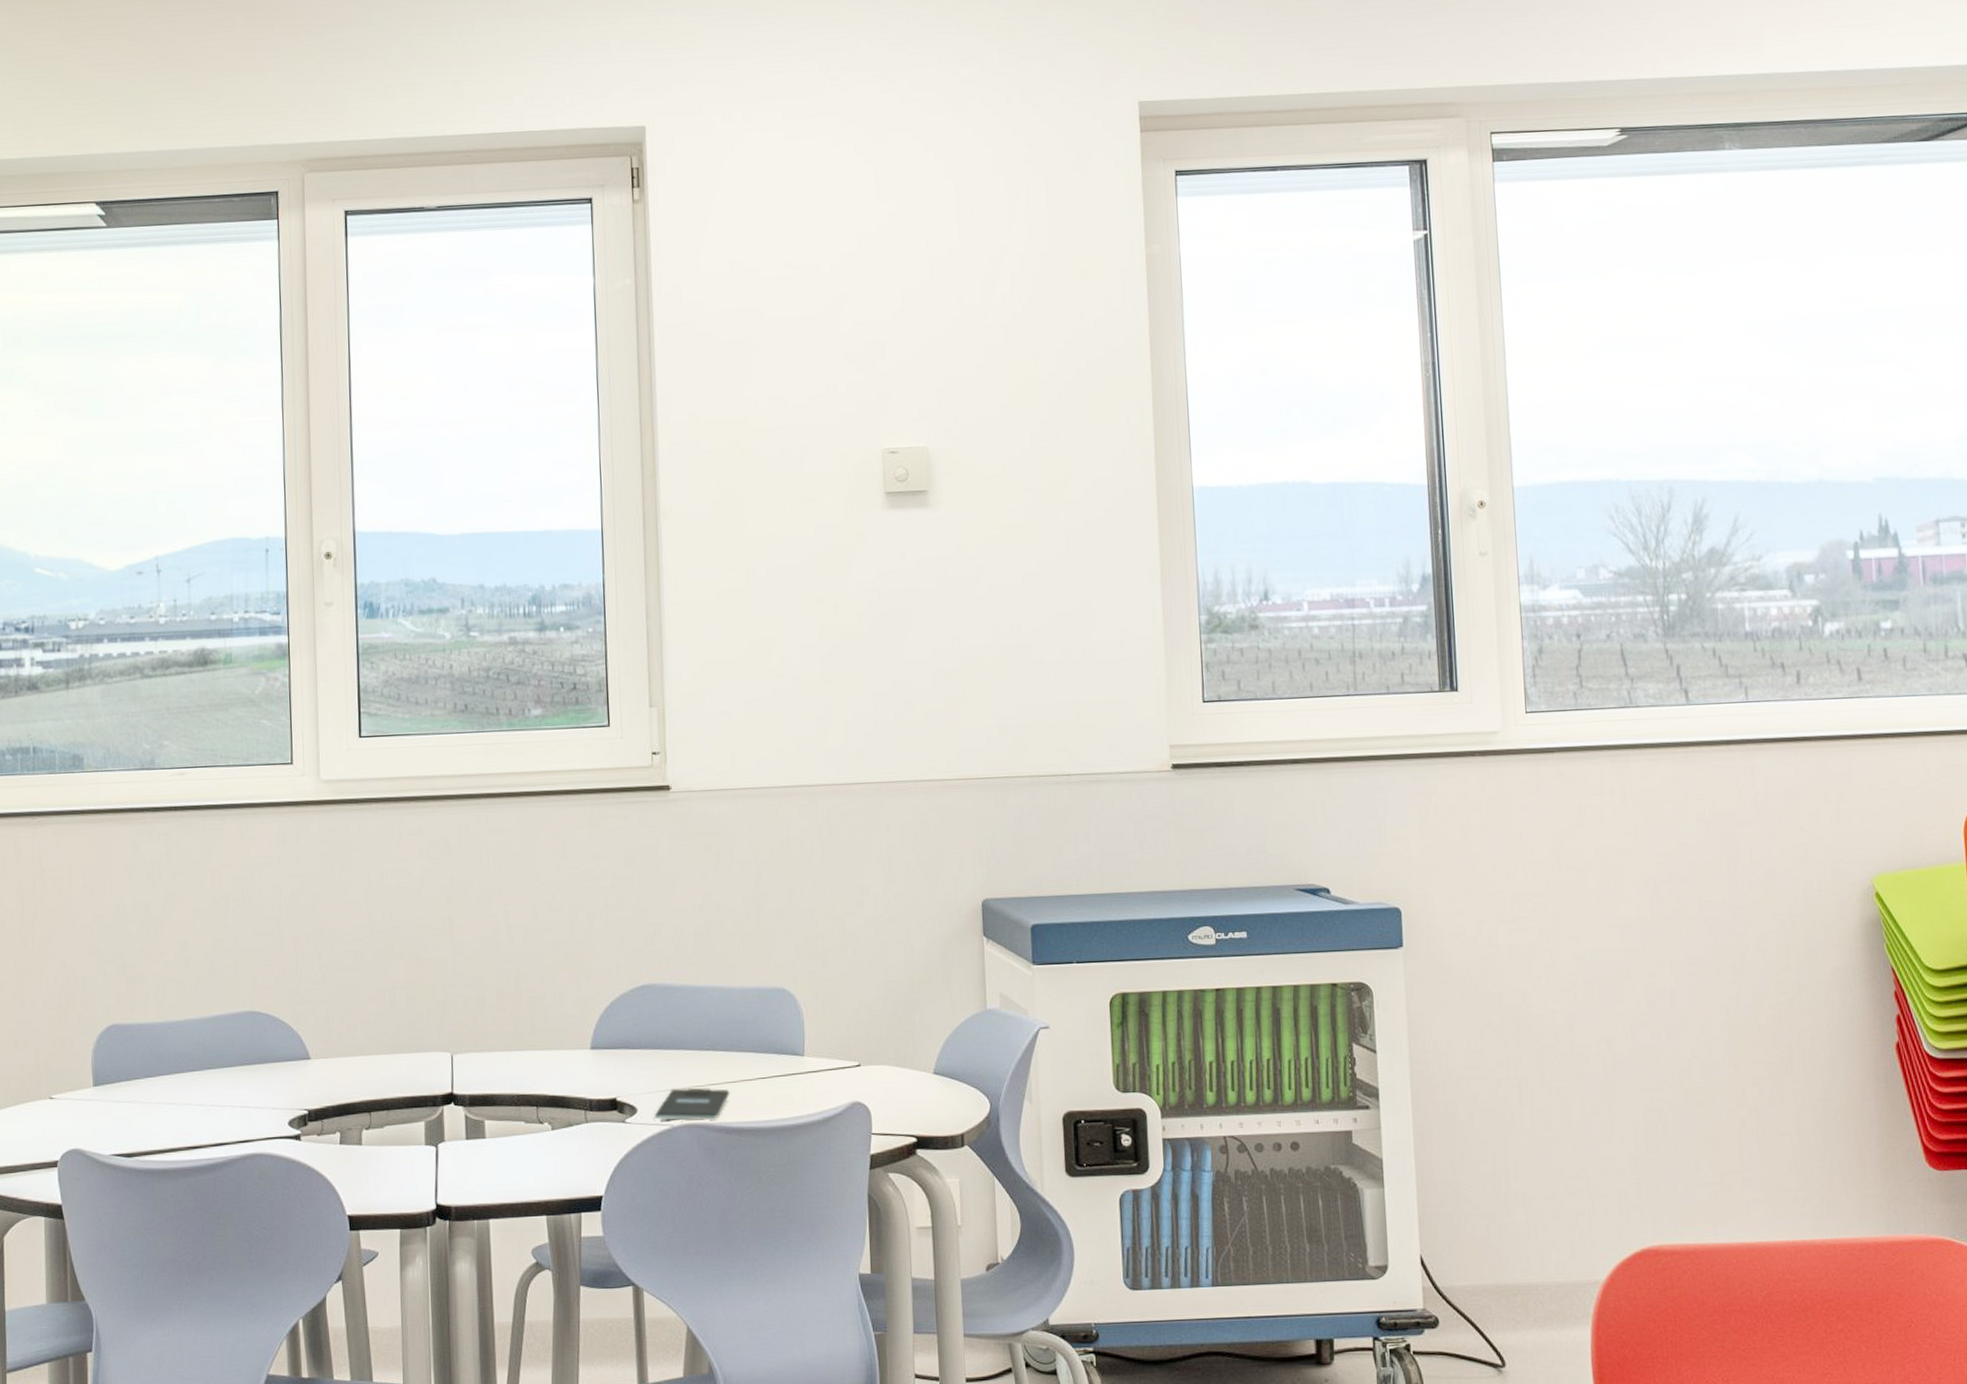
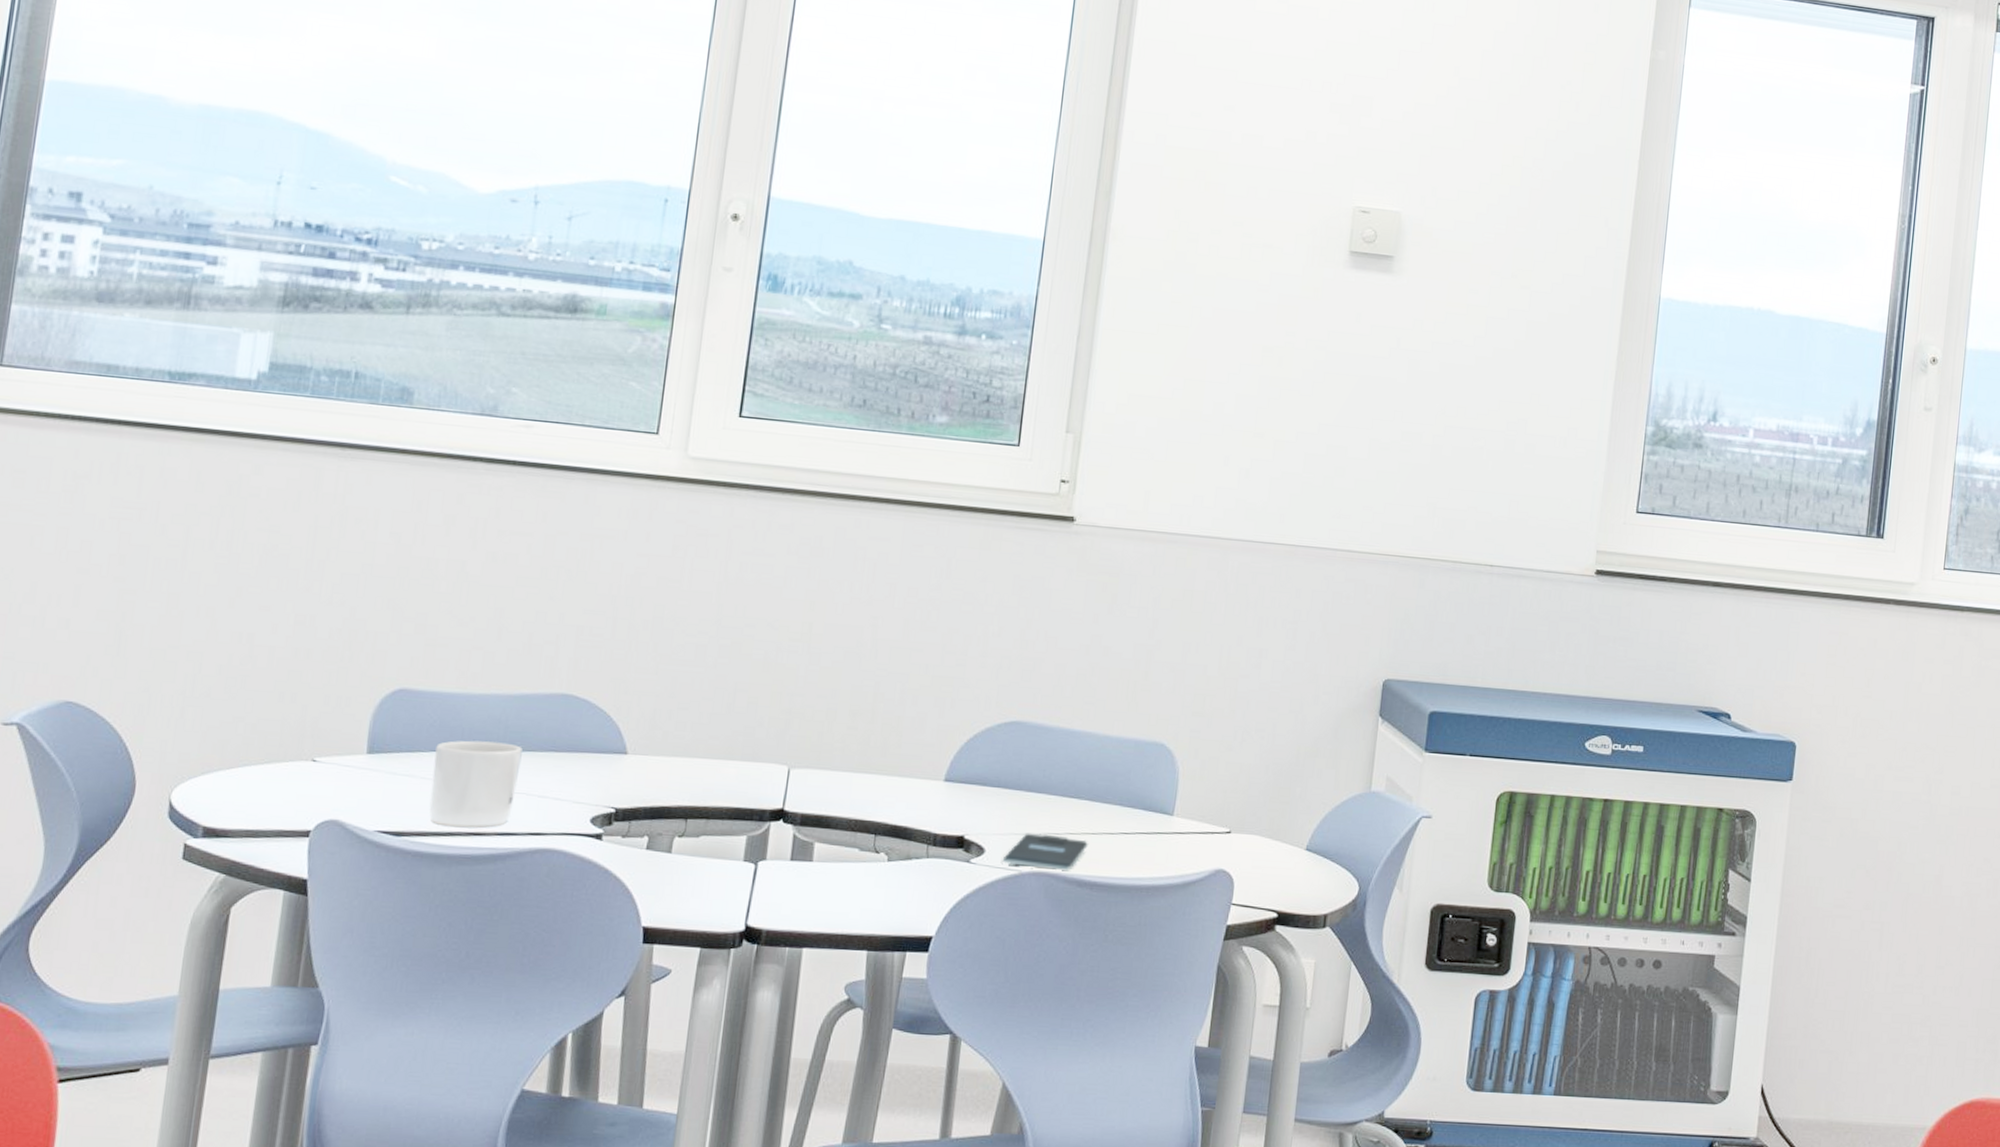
mug: none [149,1062,222,1144] -> present [429,740,523,829]

